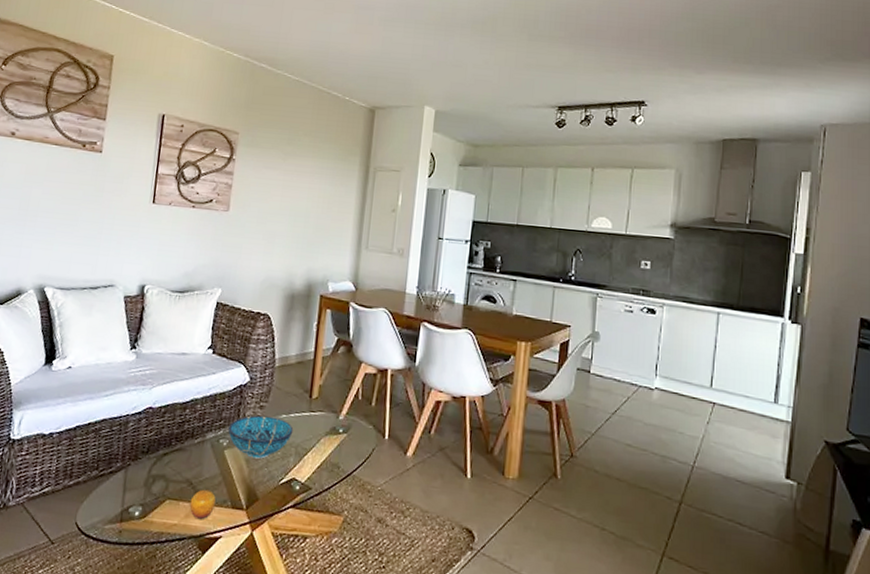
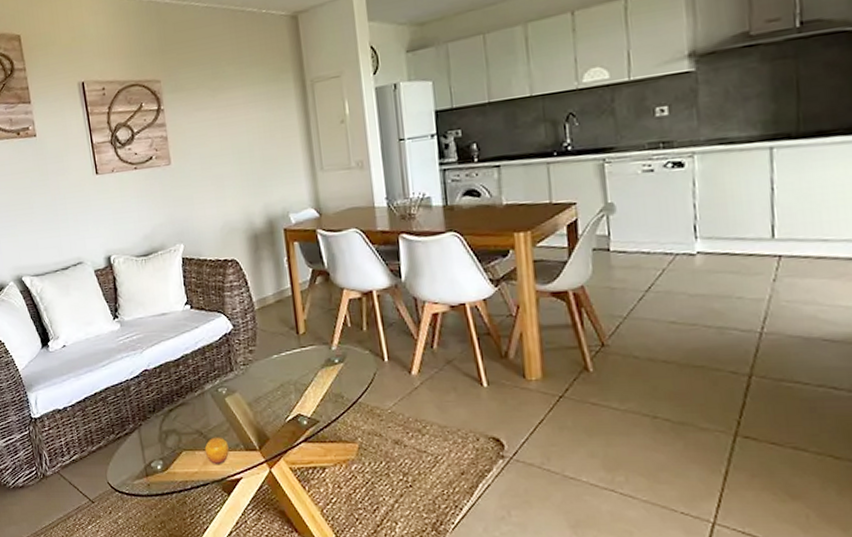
decorative bowl: present [228,415,294,459] -> none [224,358,288,401]

